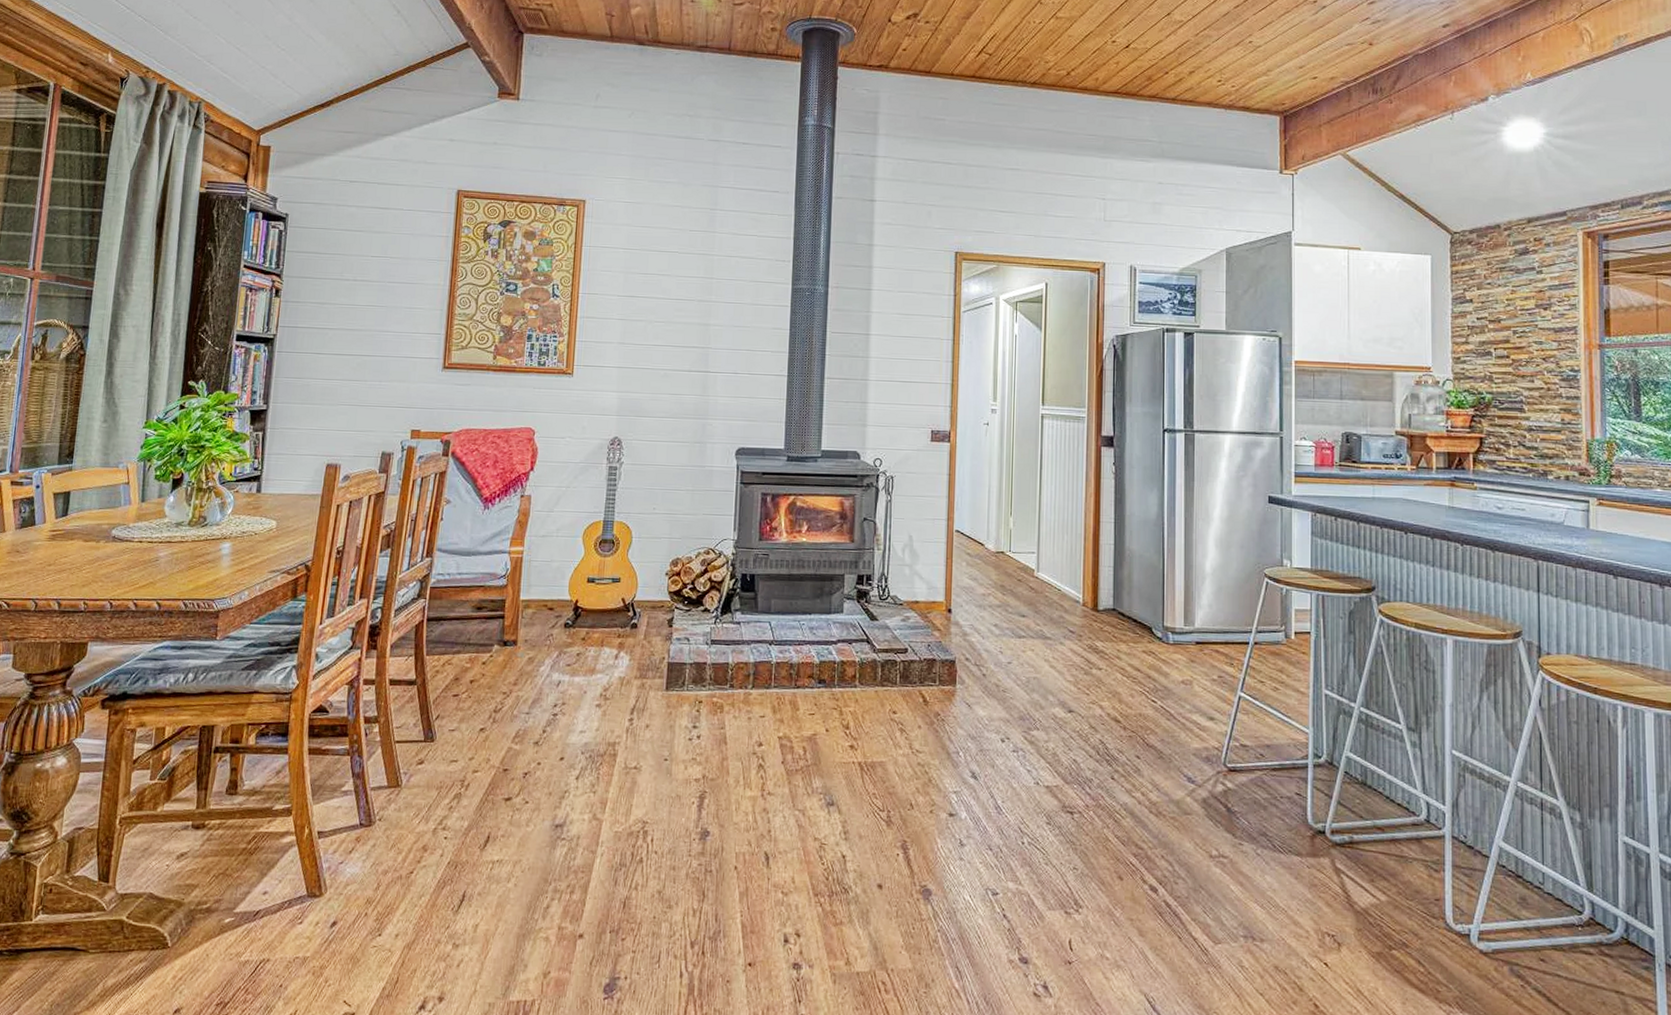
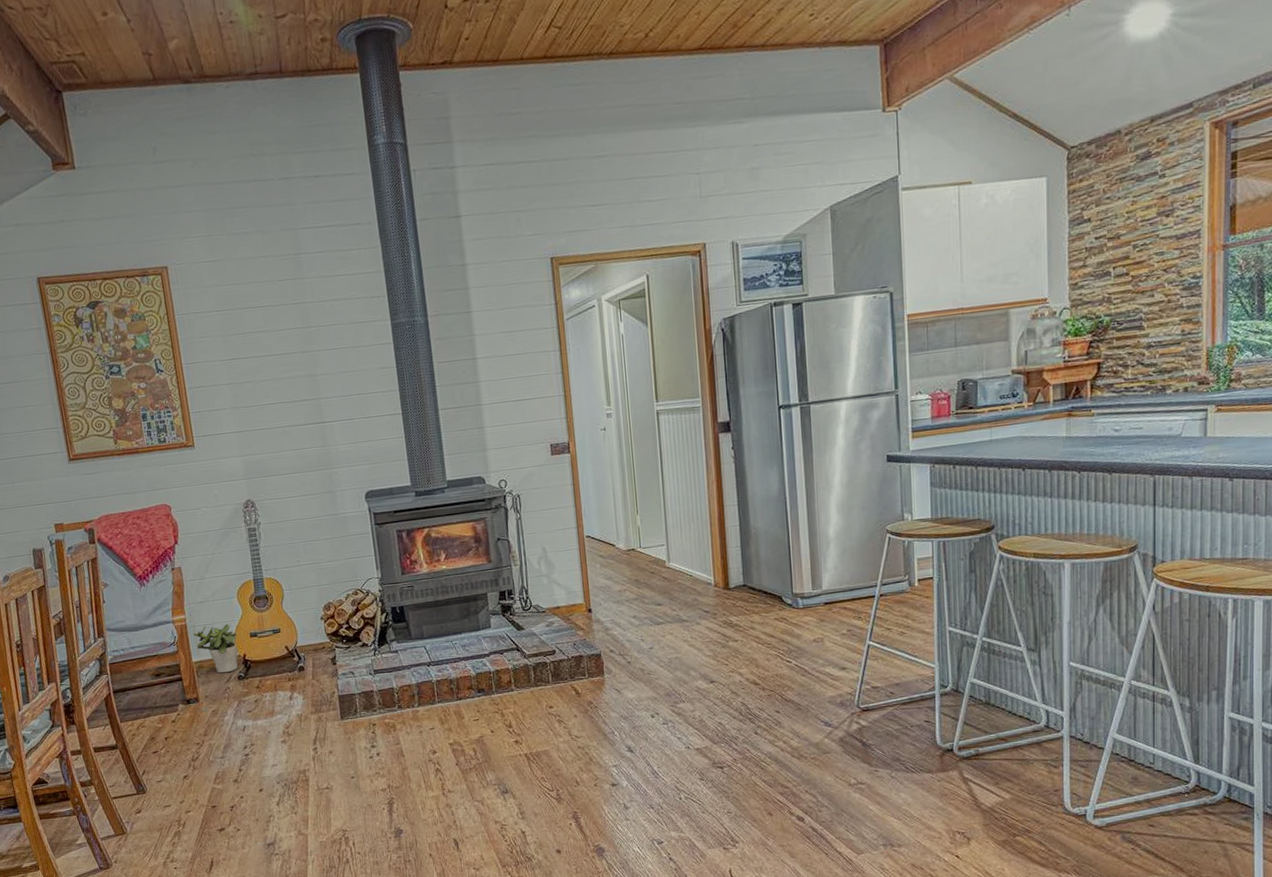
potted plant: none [527,562,574,618] -> present [193,623,238,674]

